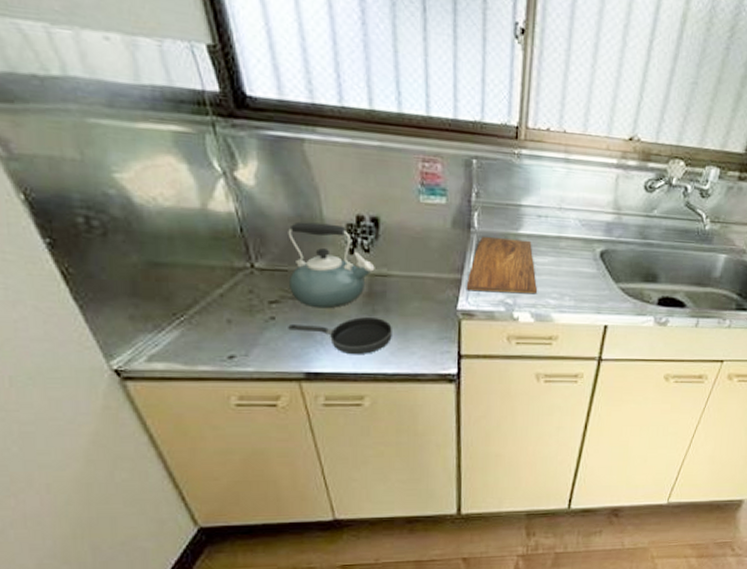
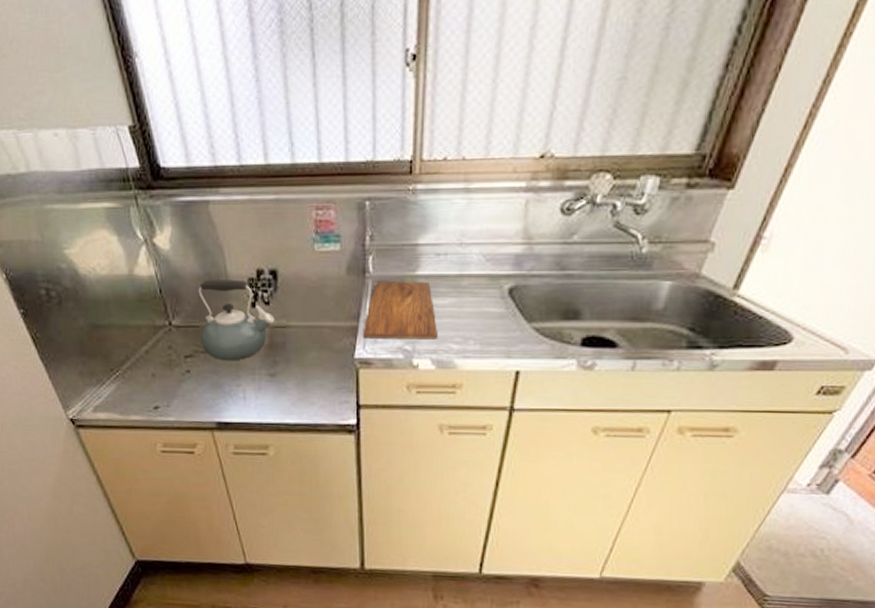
frying pan: present [288,316,392,354] -> none [201,367,292,405]

